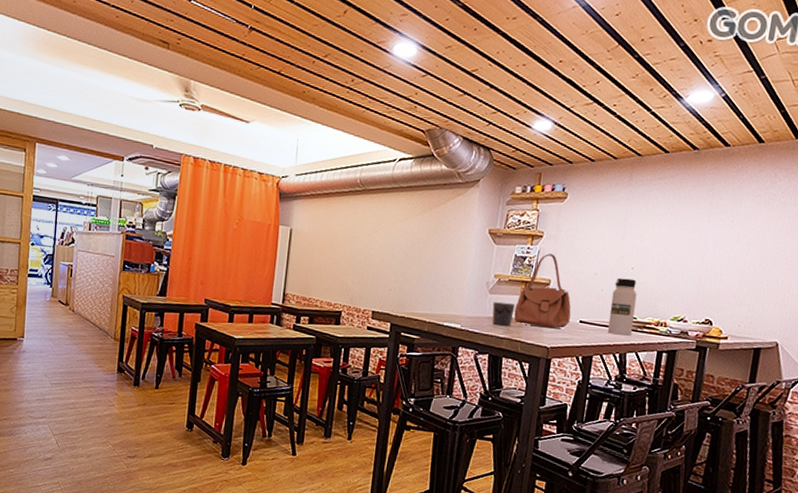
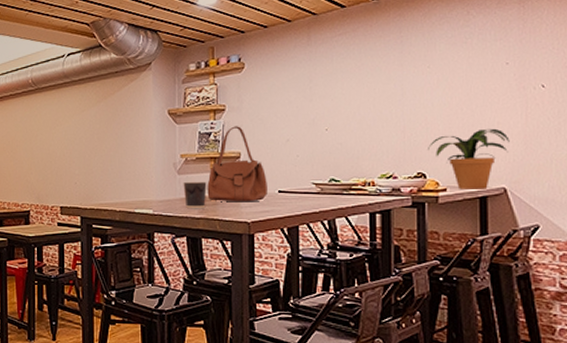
water bottle: present [608,278,637,336] -> none [309,141,338,200]
potted plant: none [718,286,790,343] -> present [428,128,510,191]

